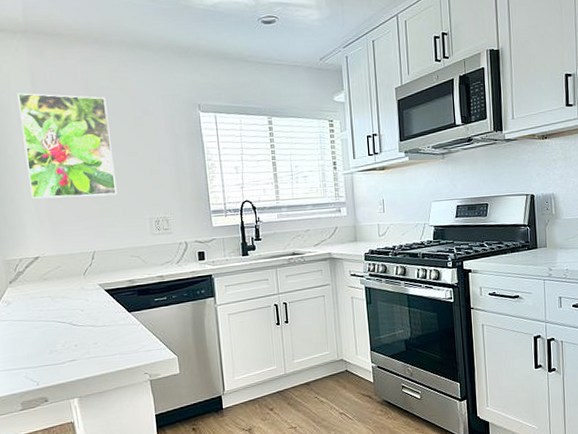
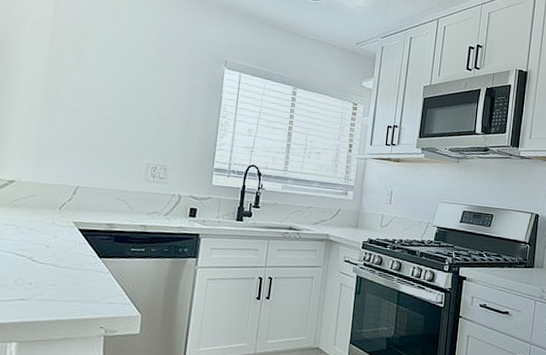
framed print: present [17,93,118,199] -> none [23,10,131,133]

